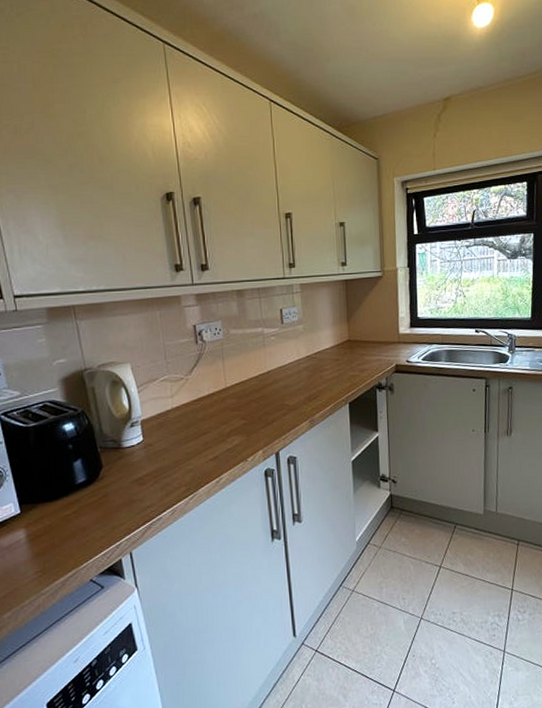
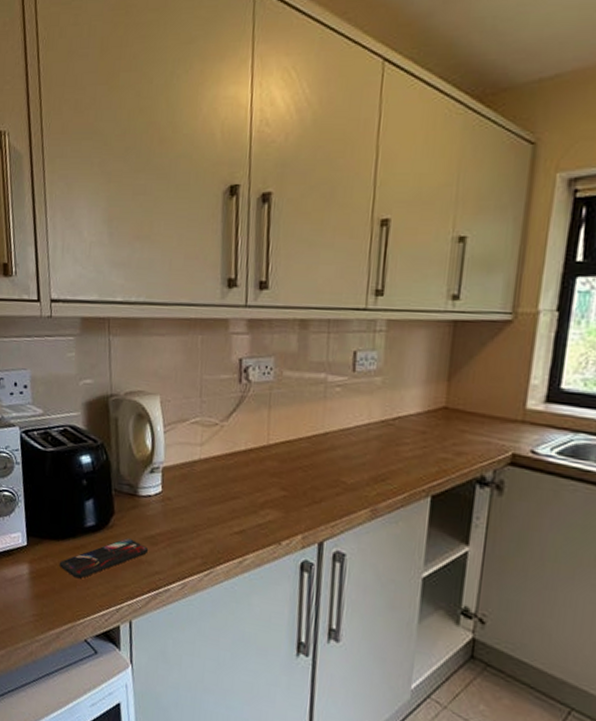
smartphone: none [55,484,139,530] -> present [59,538,149,579]

